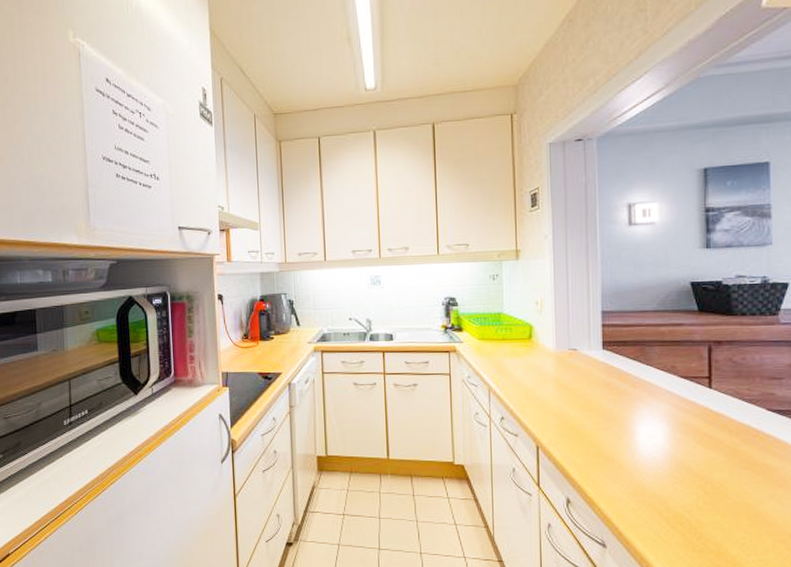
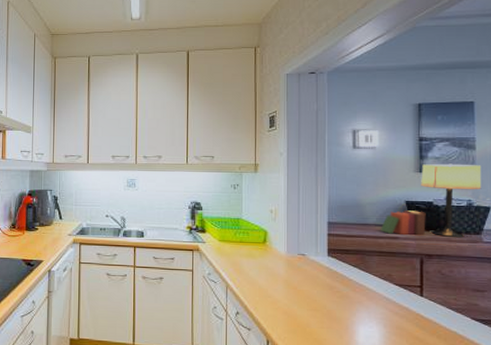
books: none [661,292,714,321] -> present [380,210,426,236]
table lamp: none [708,235,778,321] -> present [421,163,482,238]

